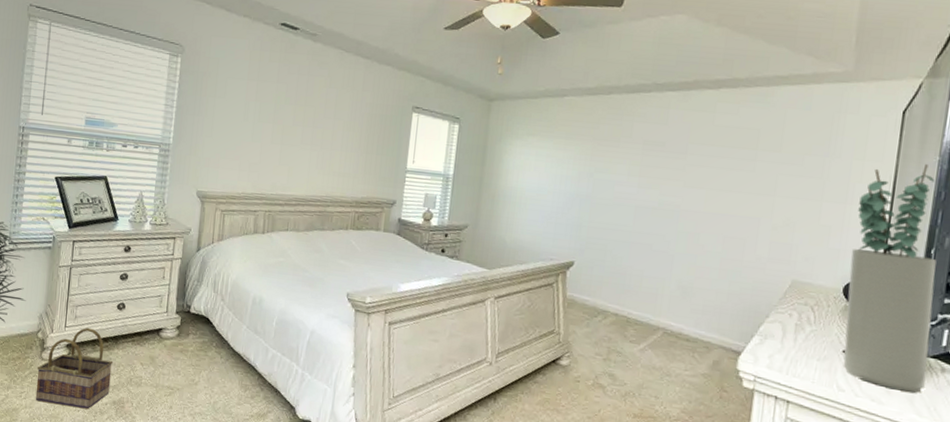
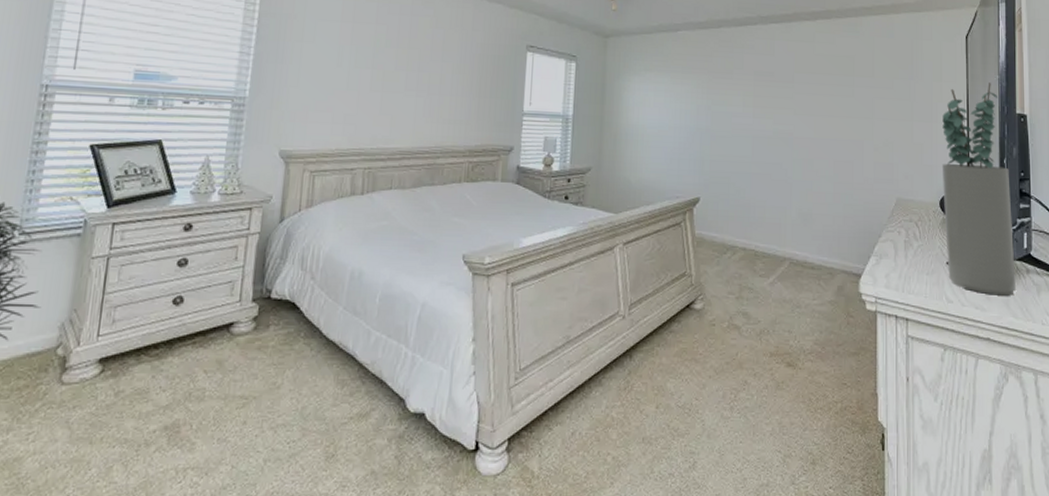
basket: present [35,328,114,410] -> none [49,334,166,443]

